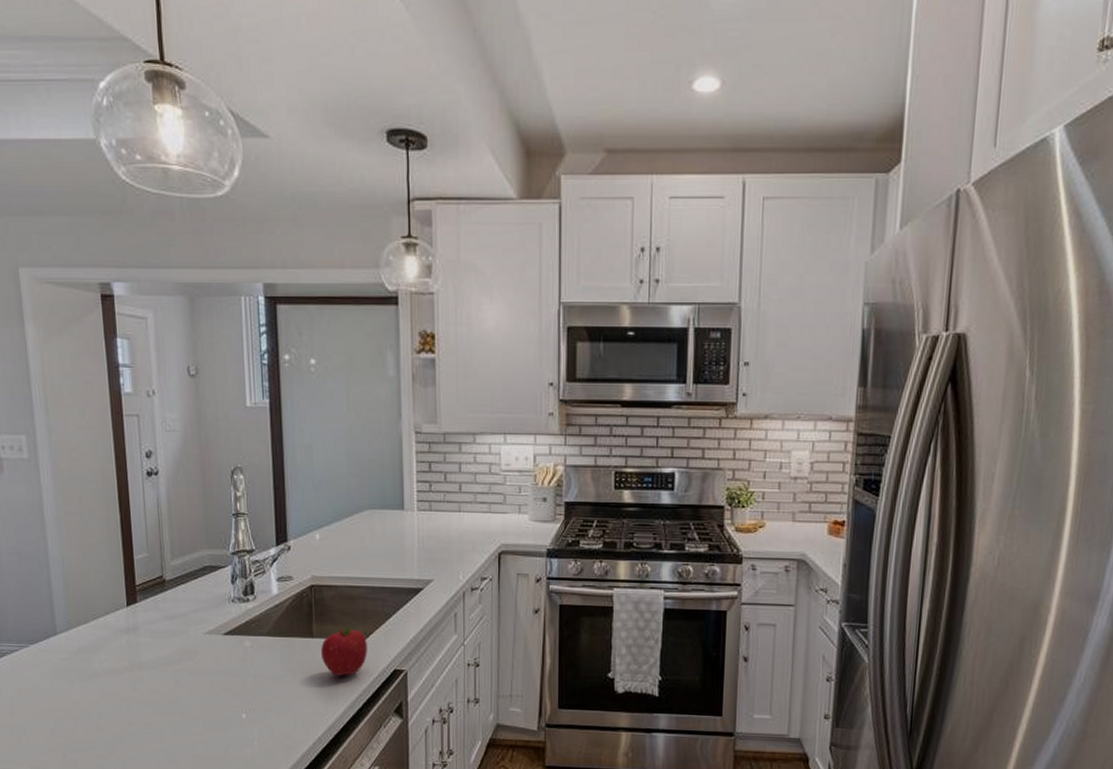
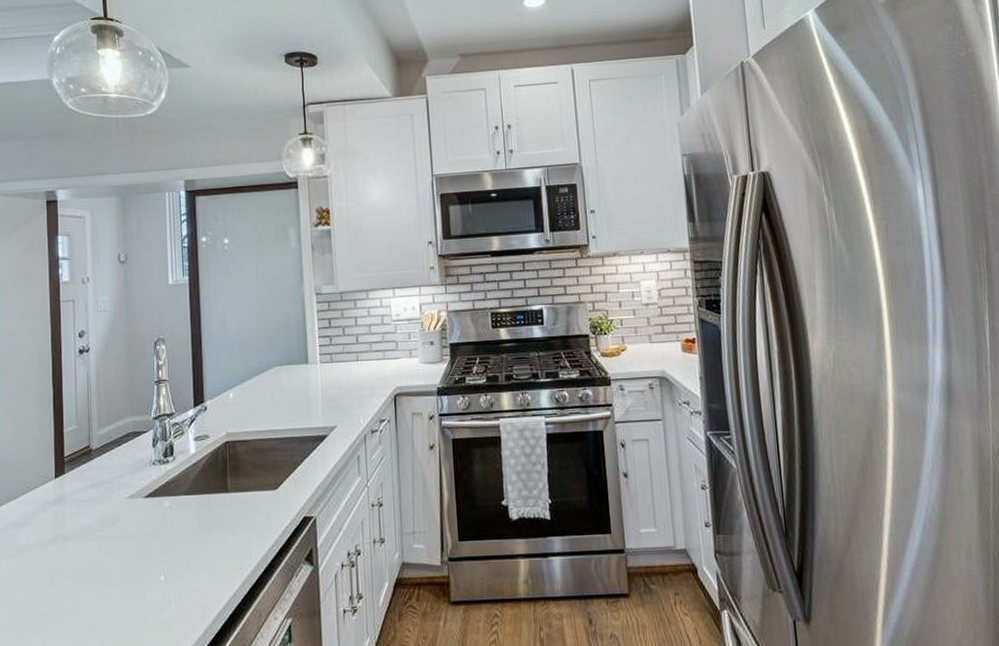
fruit: present [321,627,368,677] -> none [235,479,279,530]

